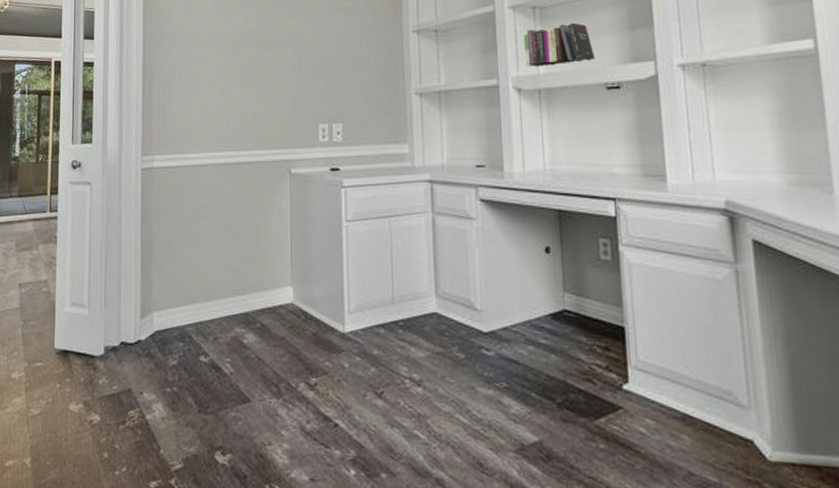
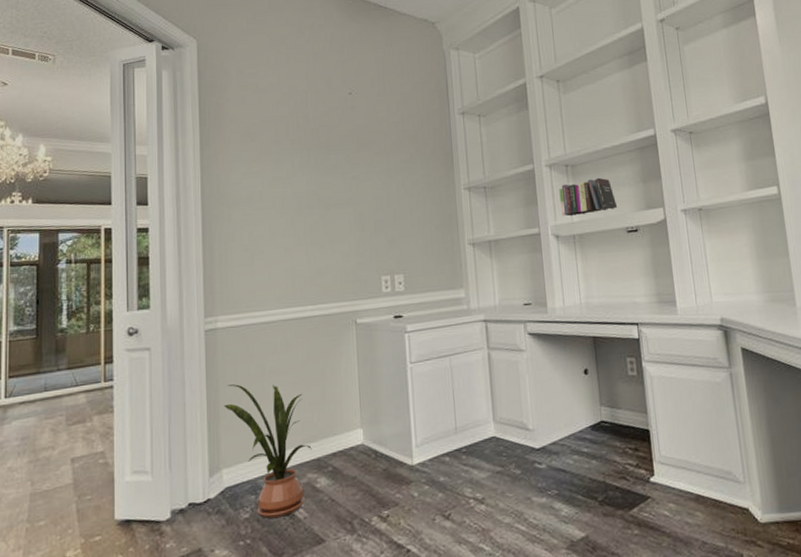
house plant: none [157,226,241,369] -> present [224,384,312,518]

